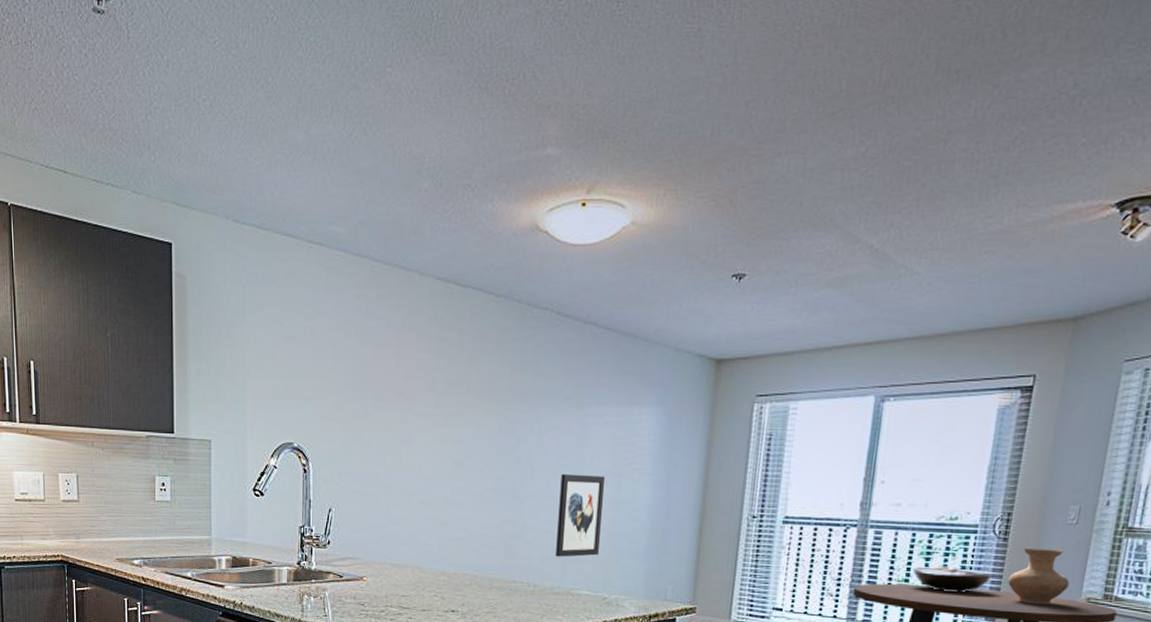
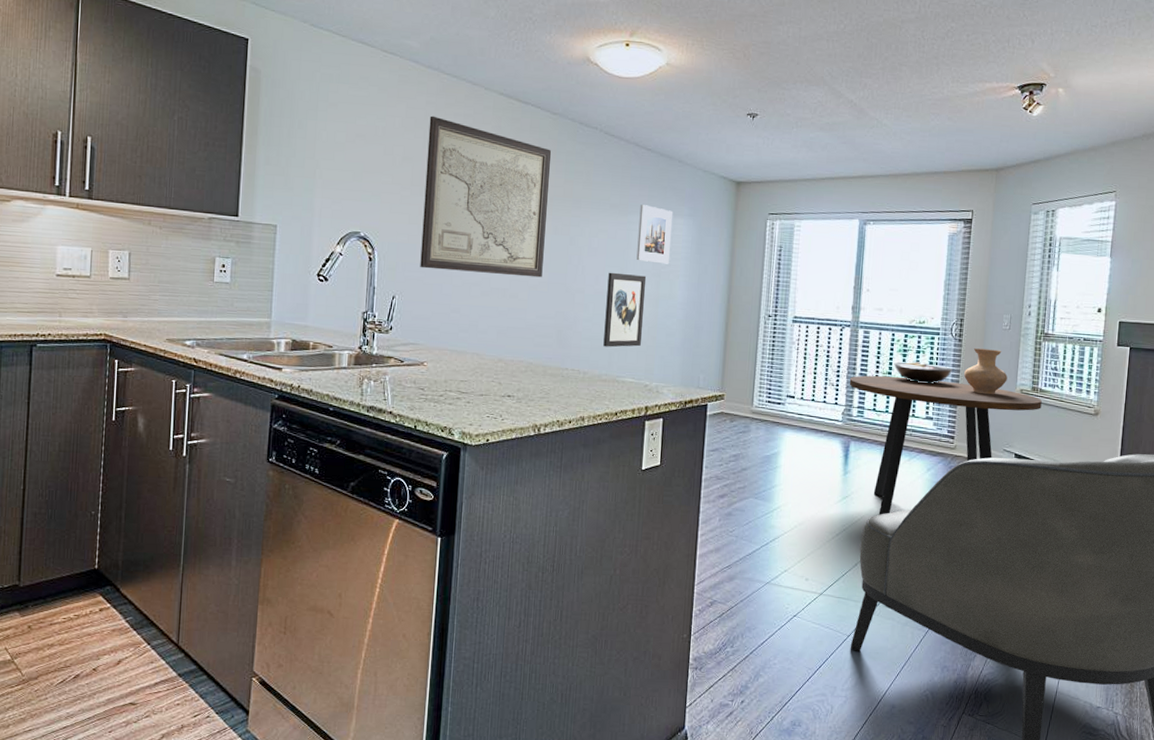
wall art: none [356,310,496,483] -> present [420,115,552,278]
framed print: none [594,394,638,462] -> present [636,205,673,264]

